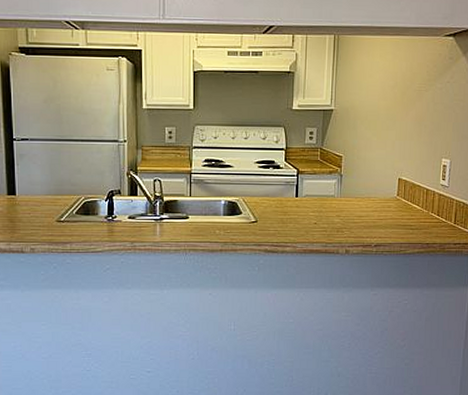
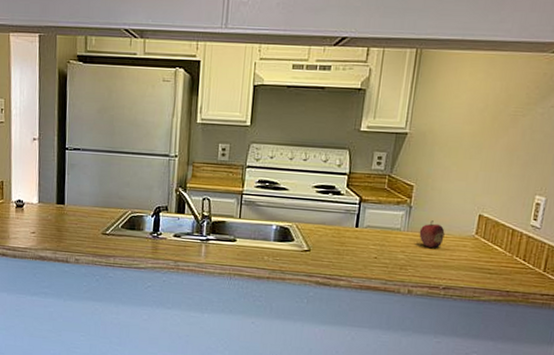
fruit: none [350,186,372,210] -> present [419,220,445,248]

